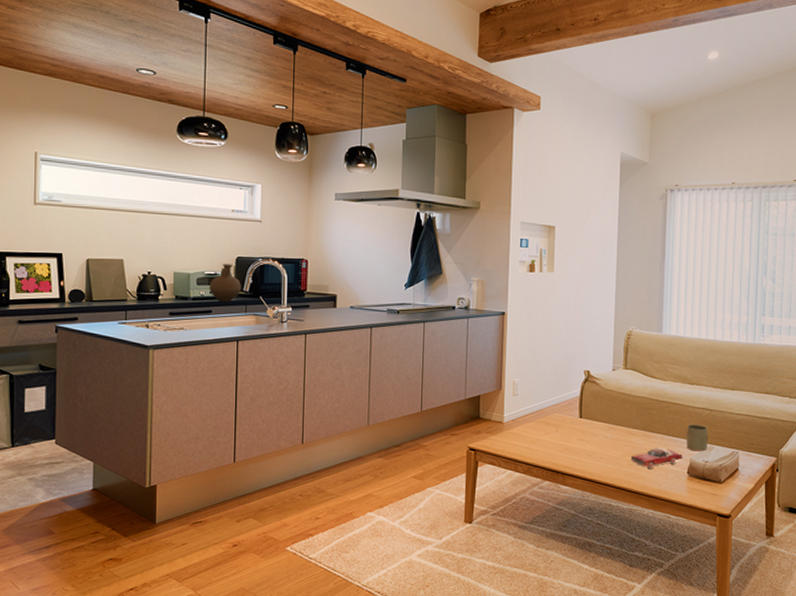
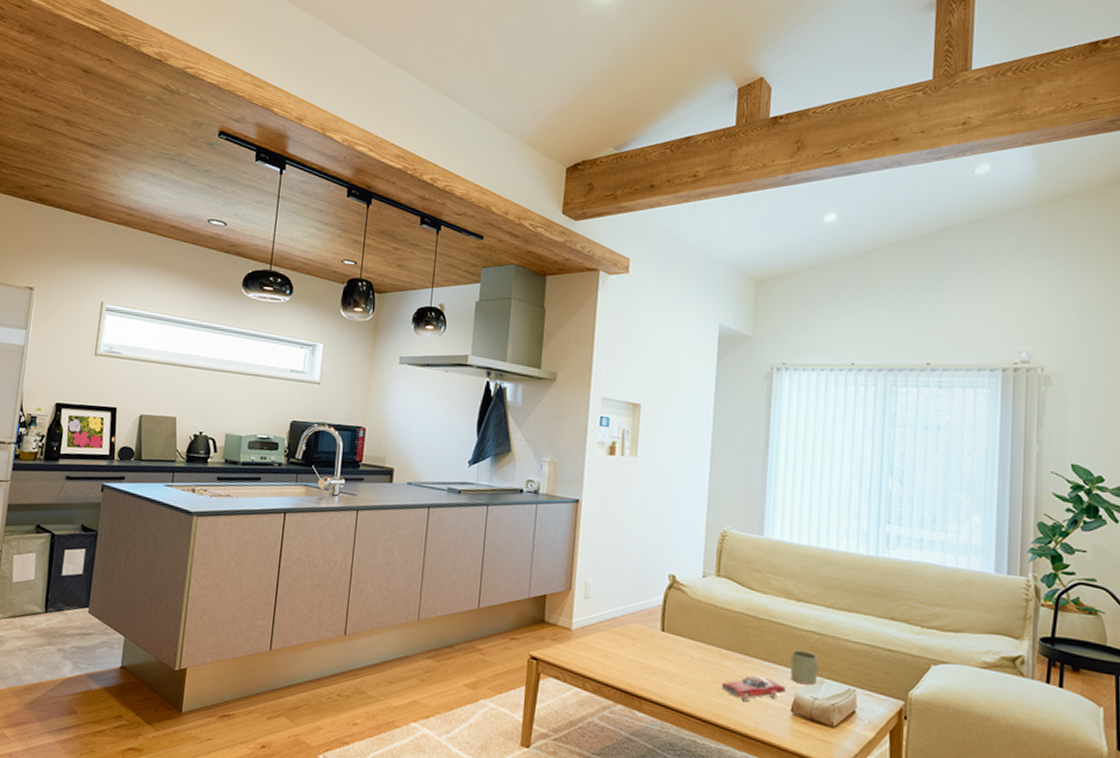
ceramic jug: present [210,264,242,302] -> none [260,427,295,470]

